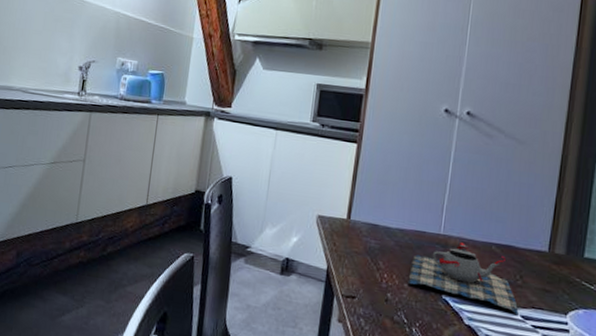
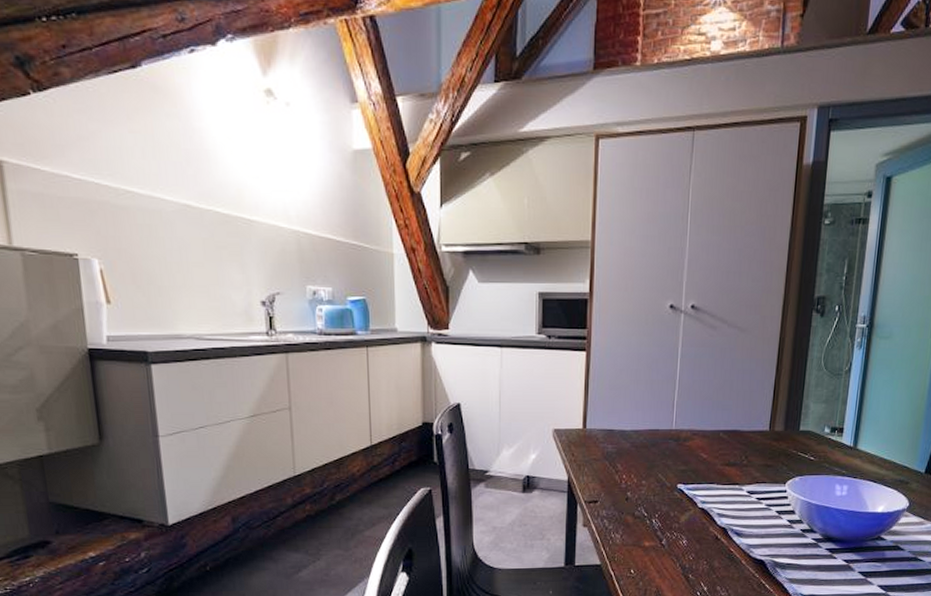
teapot: present [408,242,519,316] -> none [645,434,745,492]

